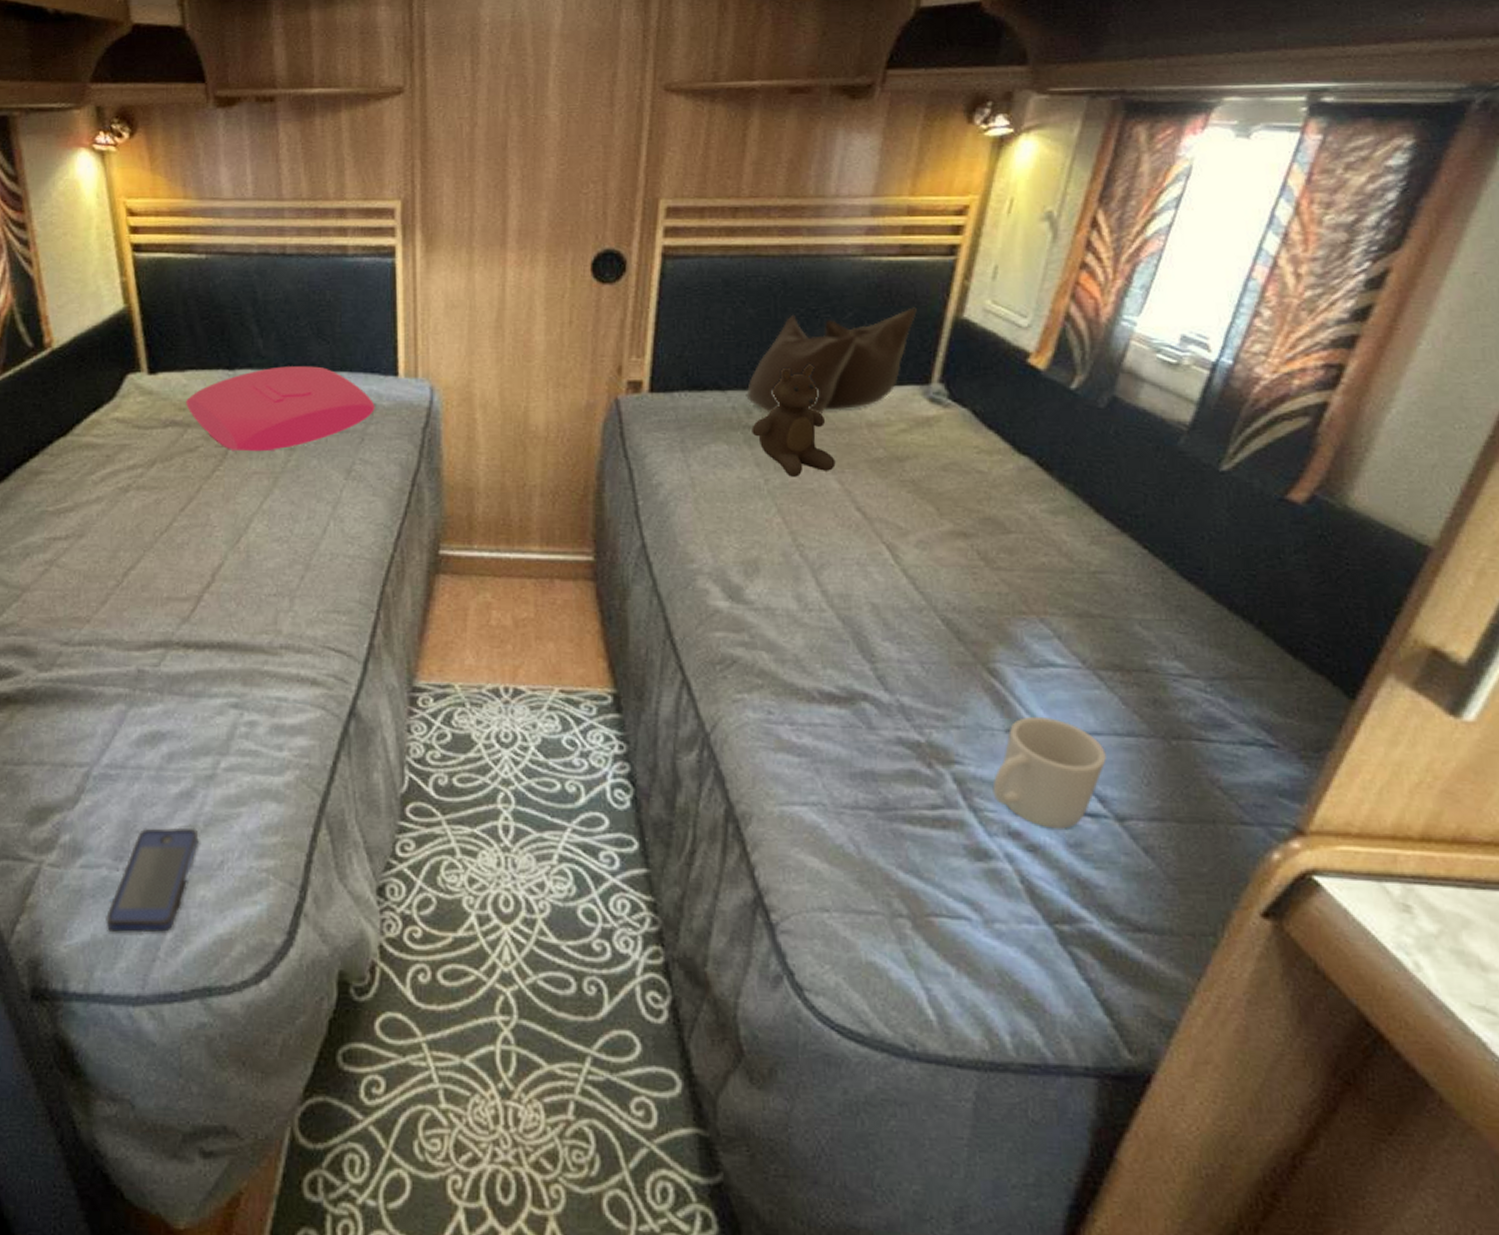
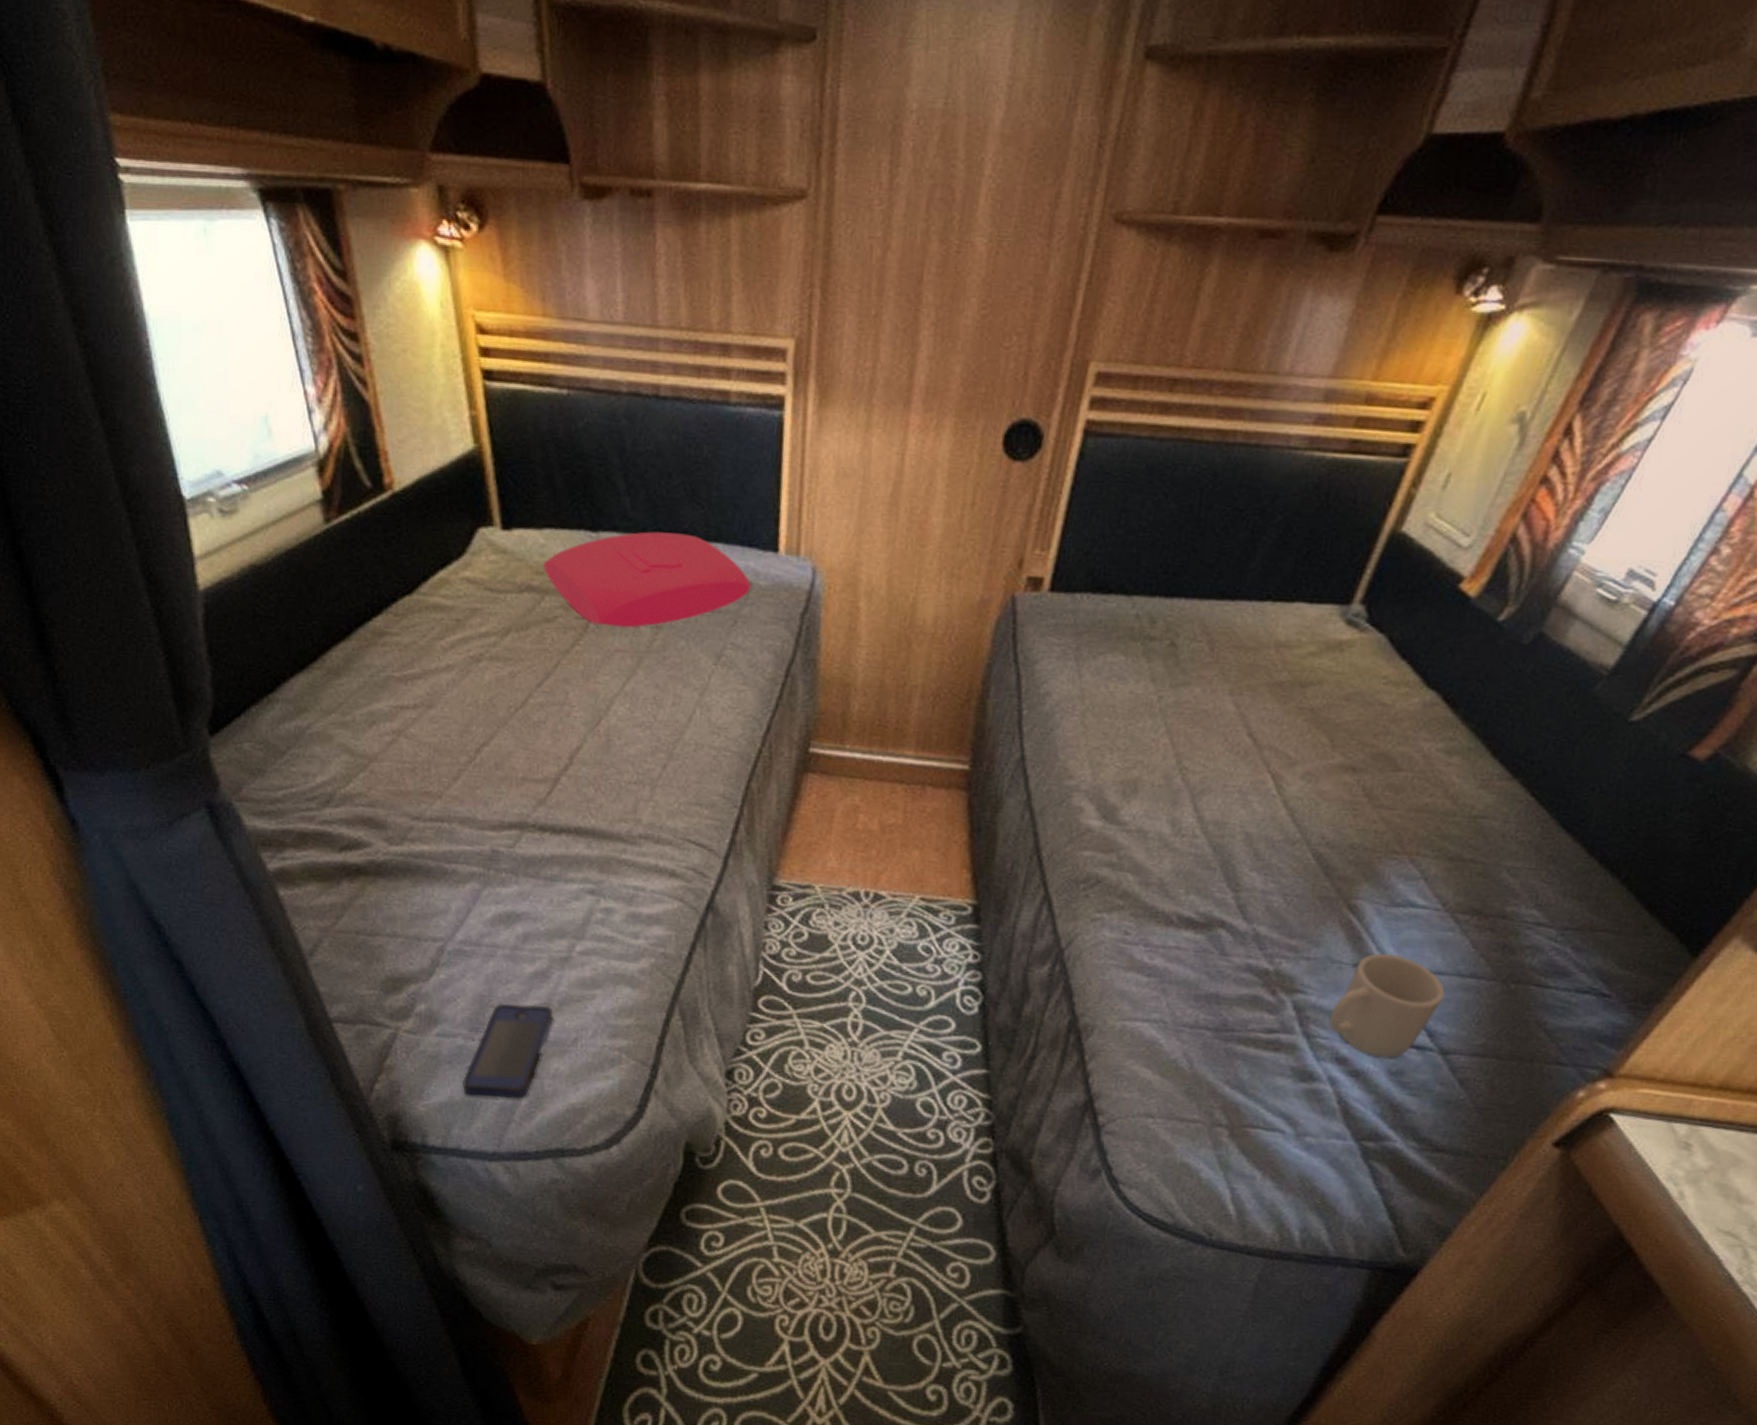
cushion: present [746,307,917,415] -> none [1152,513,1353,630]
teddy bear: present [752,364,836,477] -> none [1152,572,1236,696]

